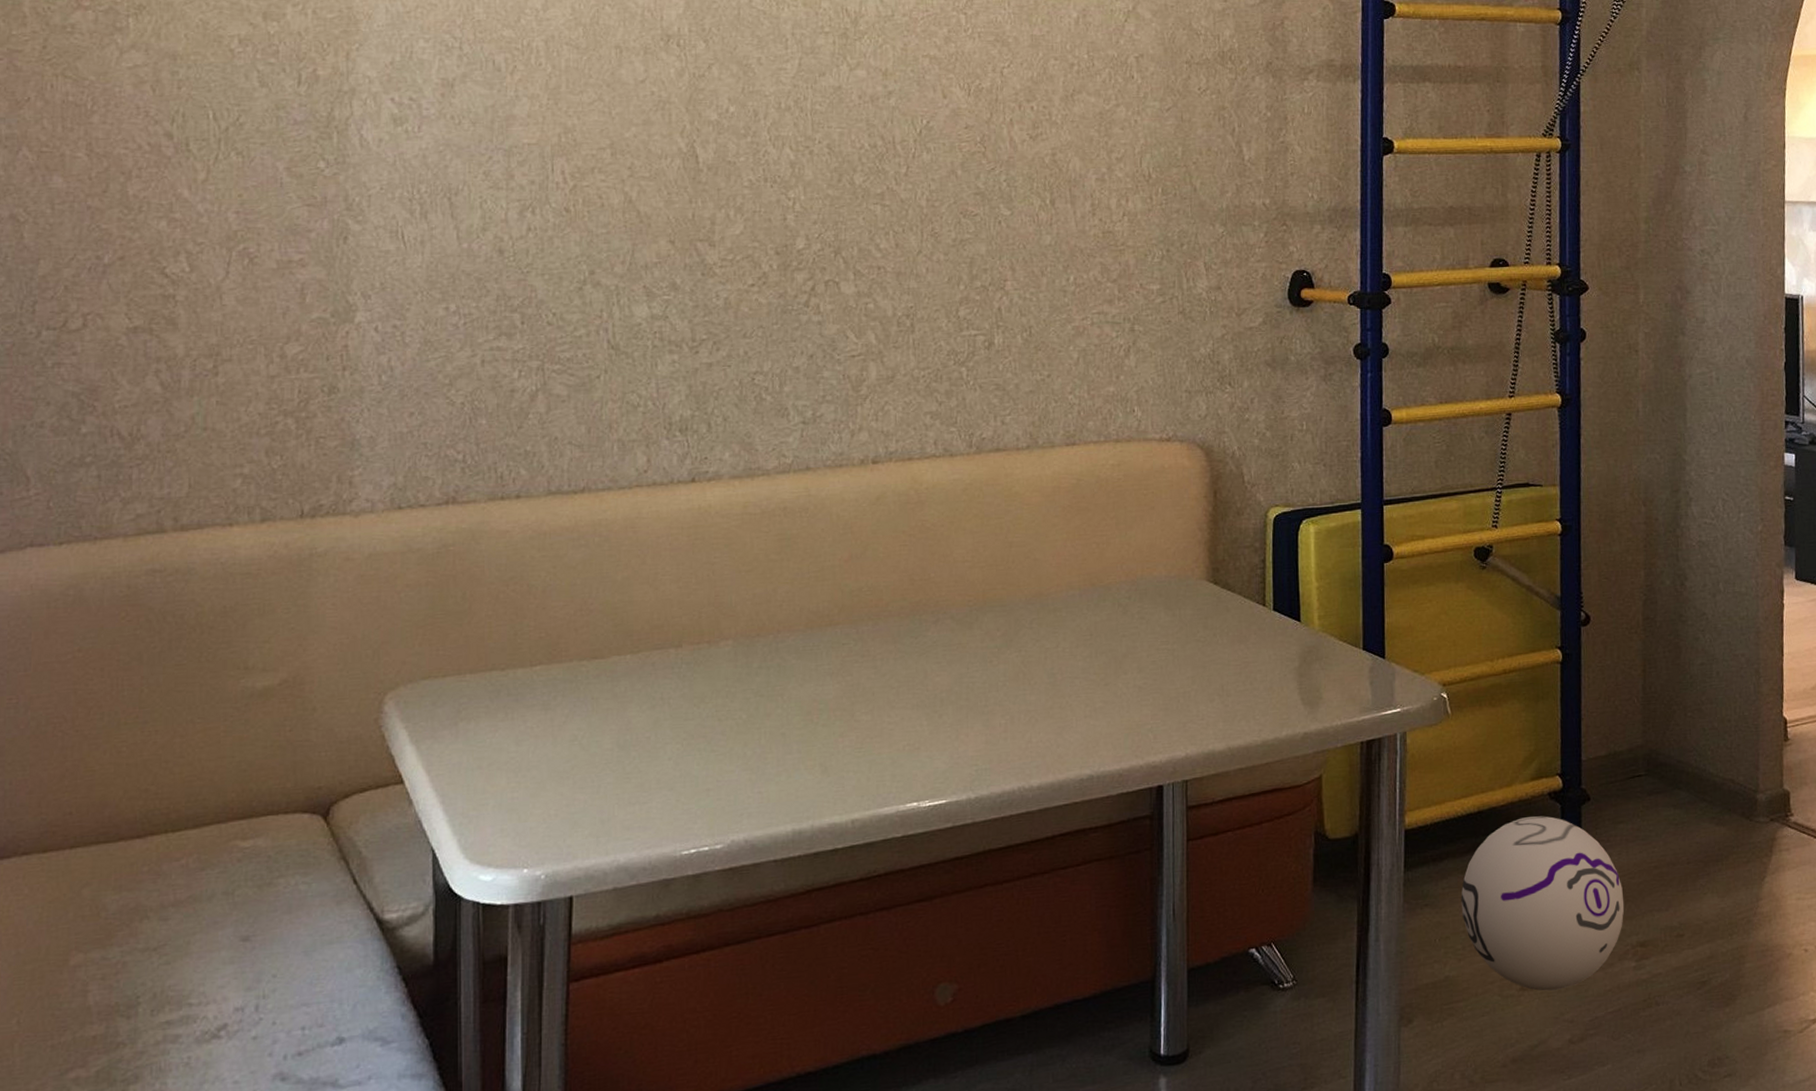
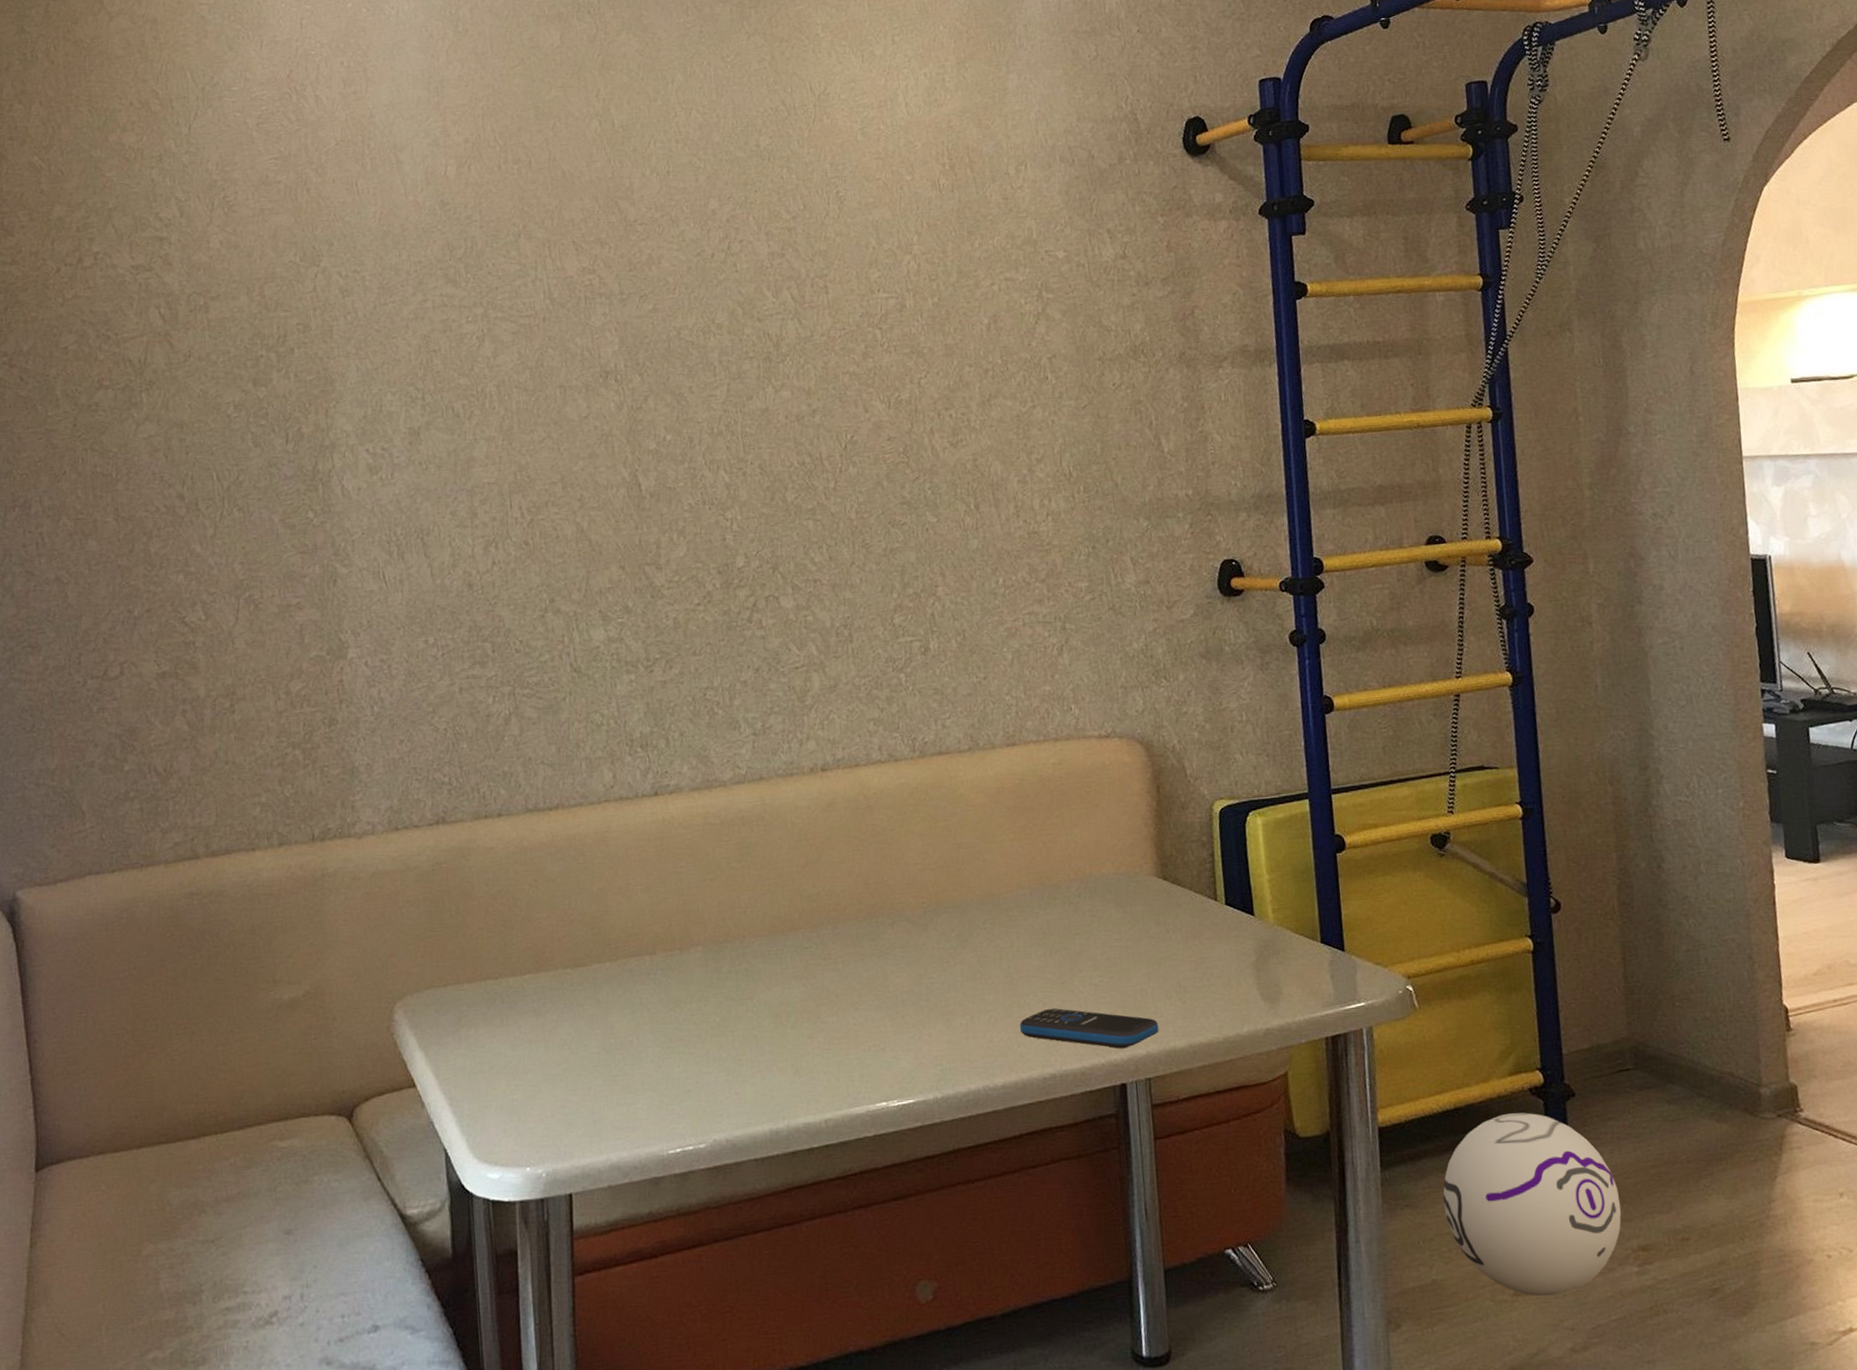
mobile phone: none [1060,709,1199,751] -> present [1020,1008,1159,1049]

